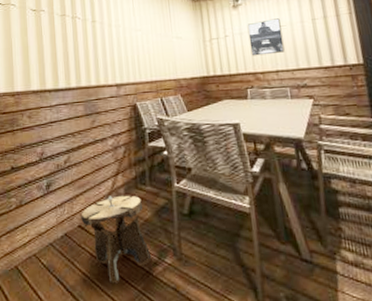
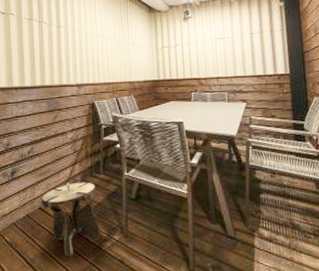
wall art: present [247,18,285,56] -> none [195,31,225,64]

